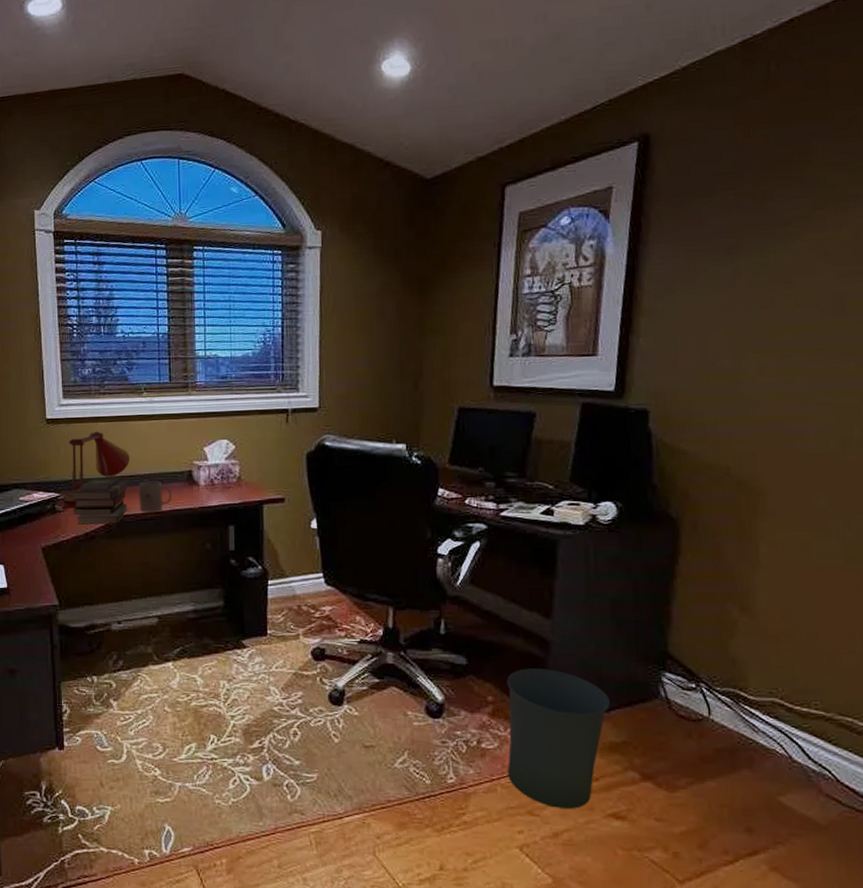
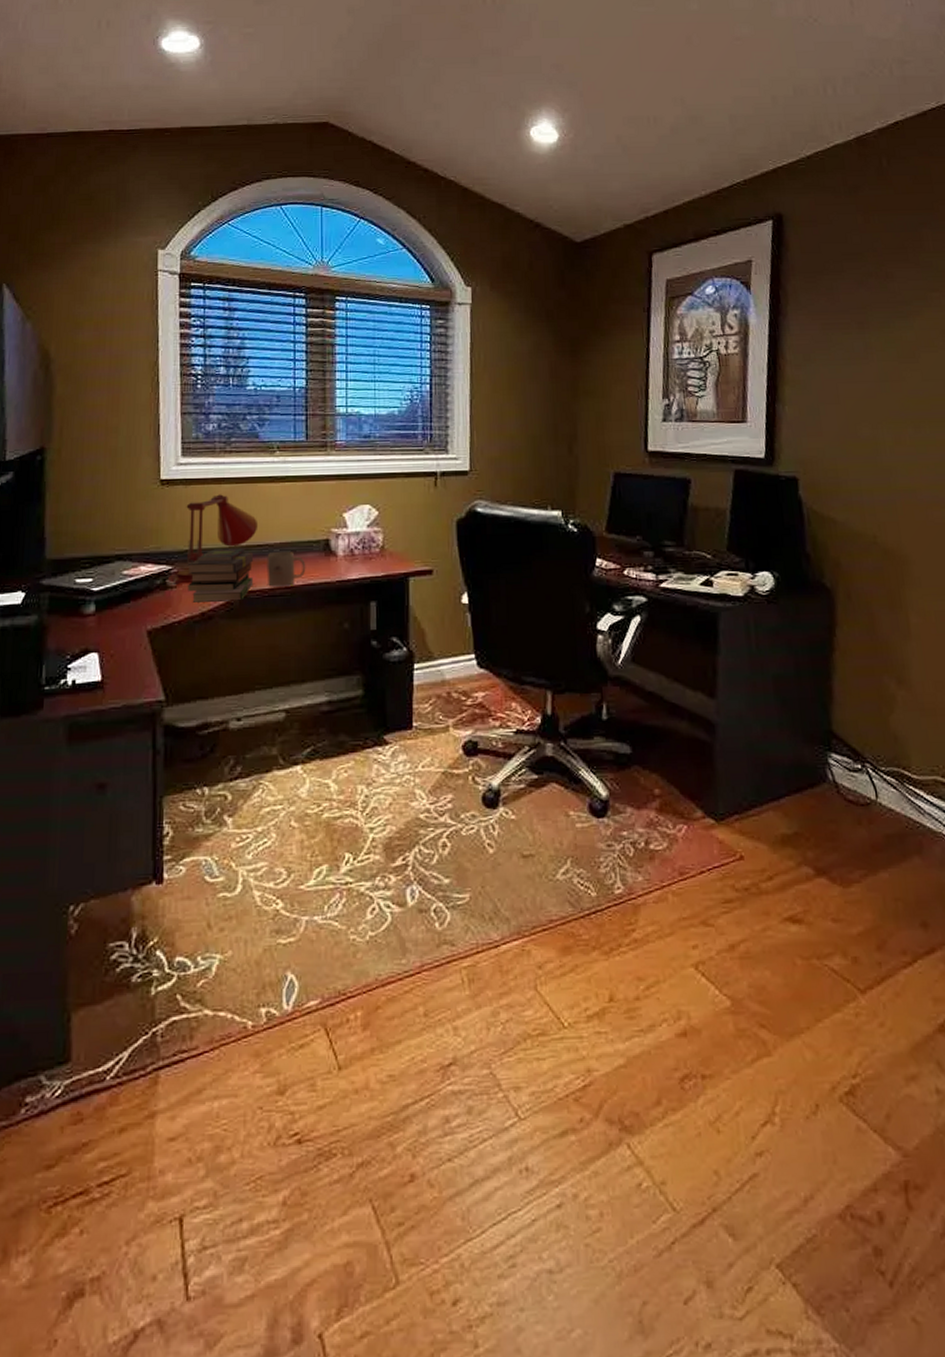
waste bin: present [507,668,610,809] -> none [673,754,779,915]

